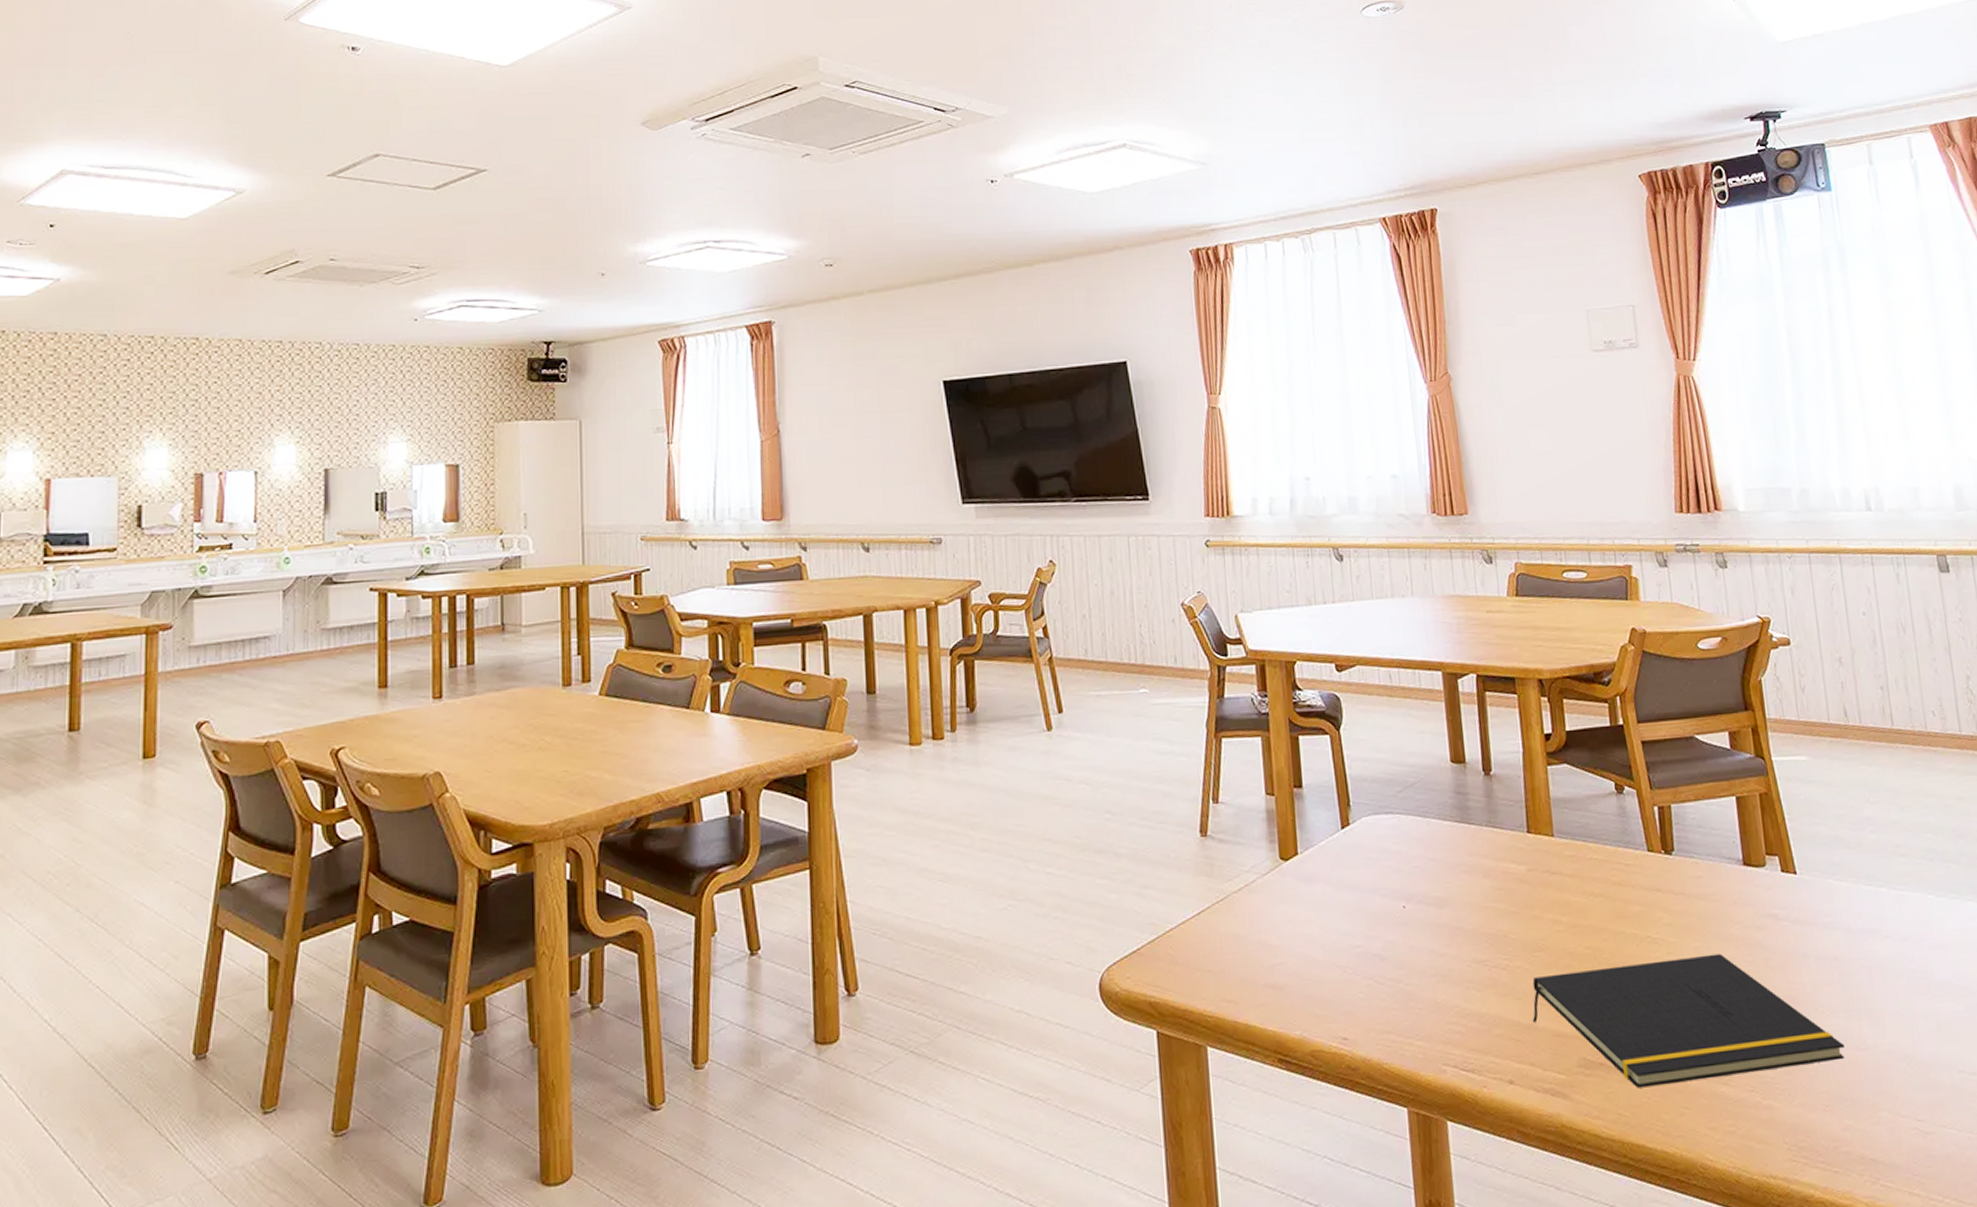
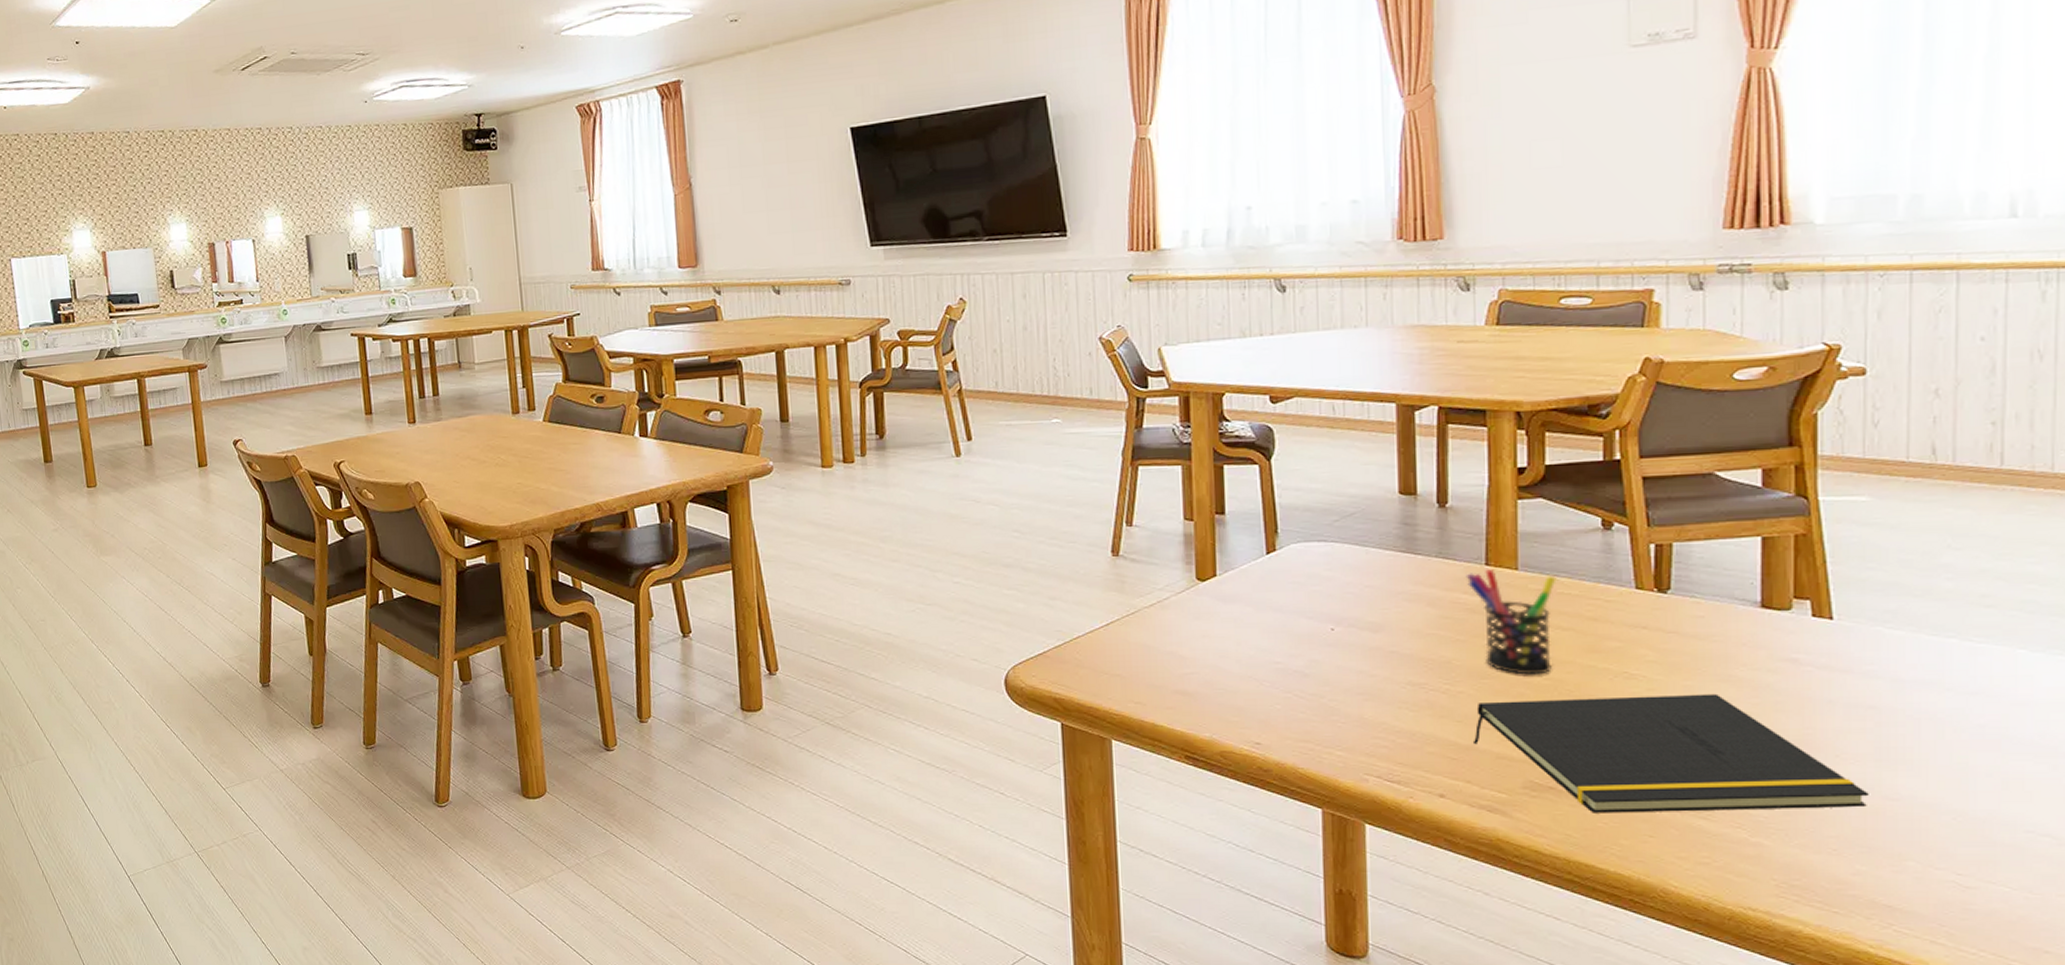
pen holder: none [1512,836,1590,945] -> present [1465,569,1557,675]

